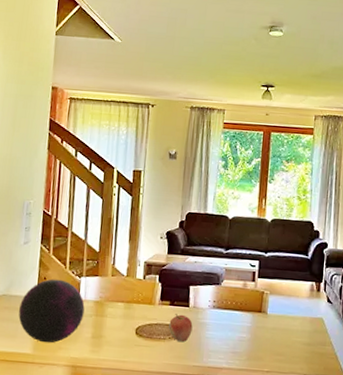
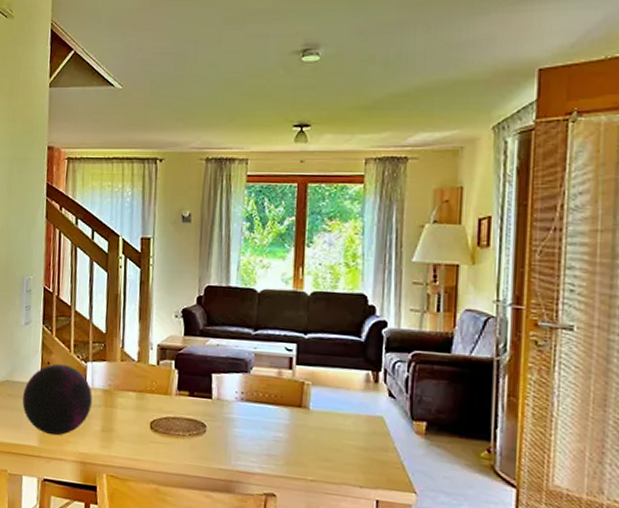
fruit: present [169,314,193,342] -> none [188,406,217,440]

